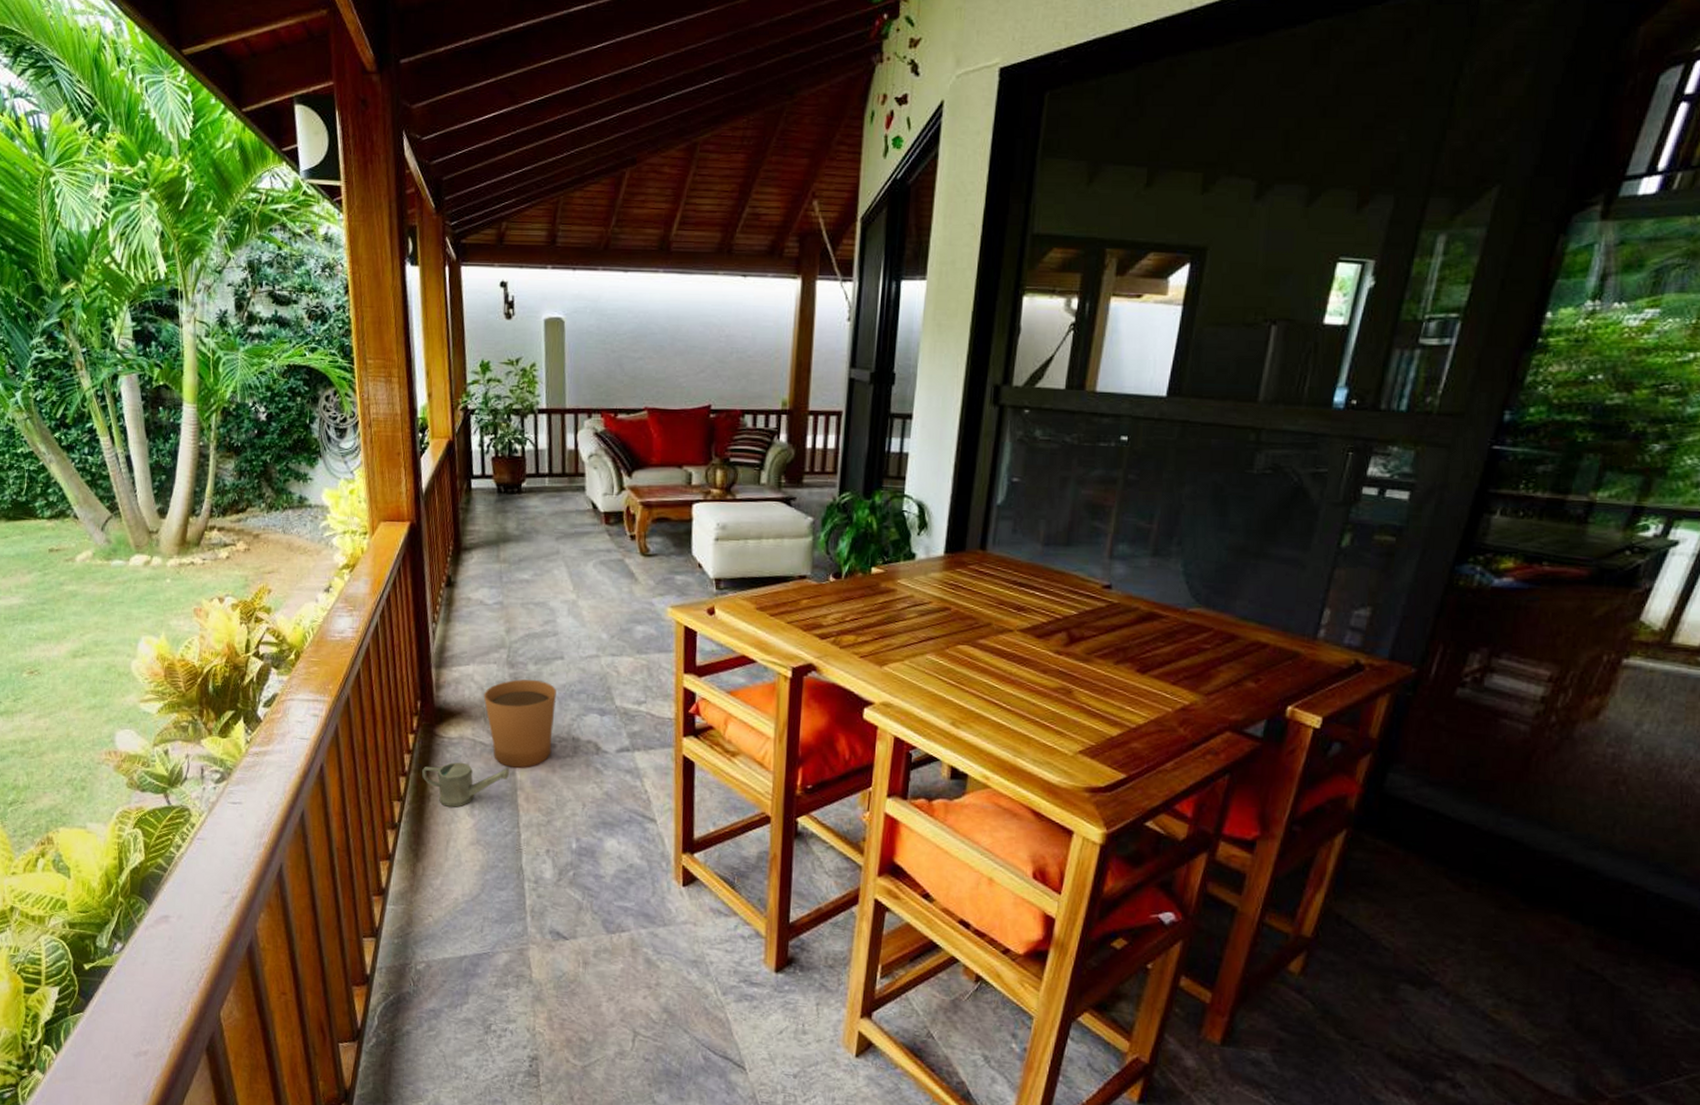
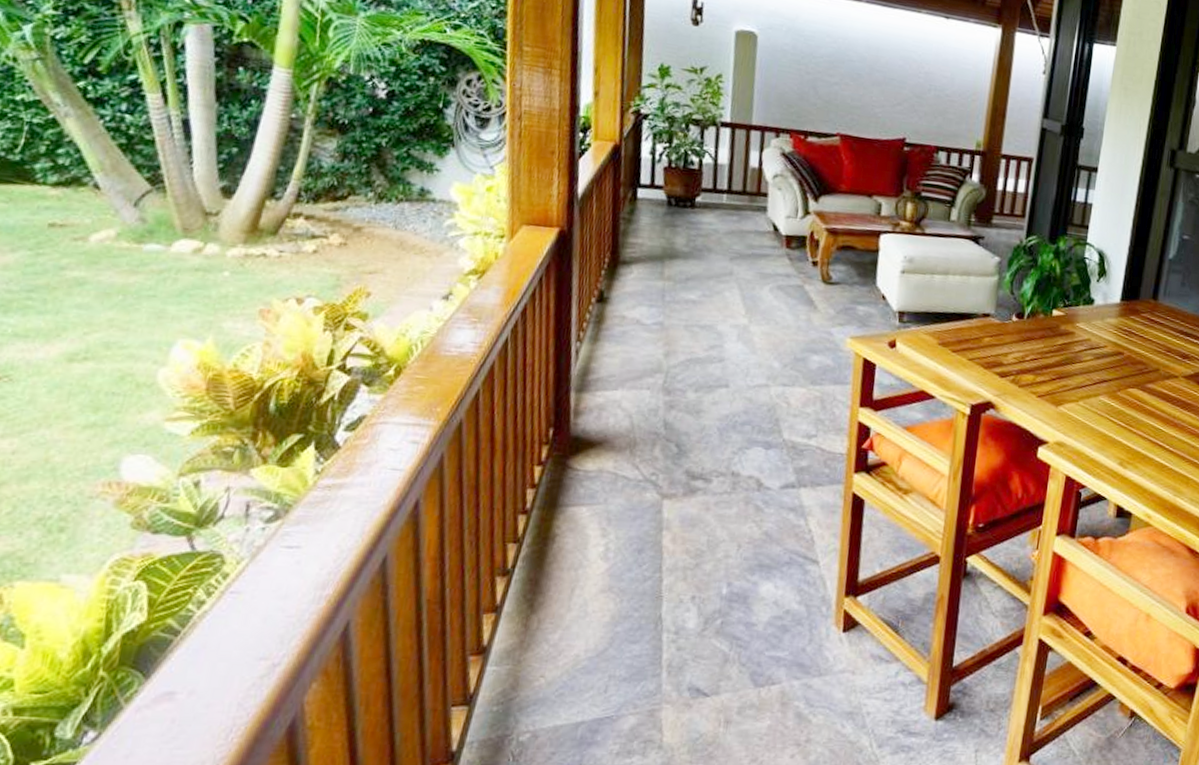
watering can: present [422,762,510,808] -> none [547,498,656,551]
planter: present [483,679,556,768] -> none [631,407,718,505]

